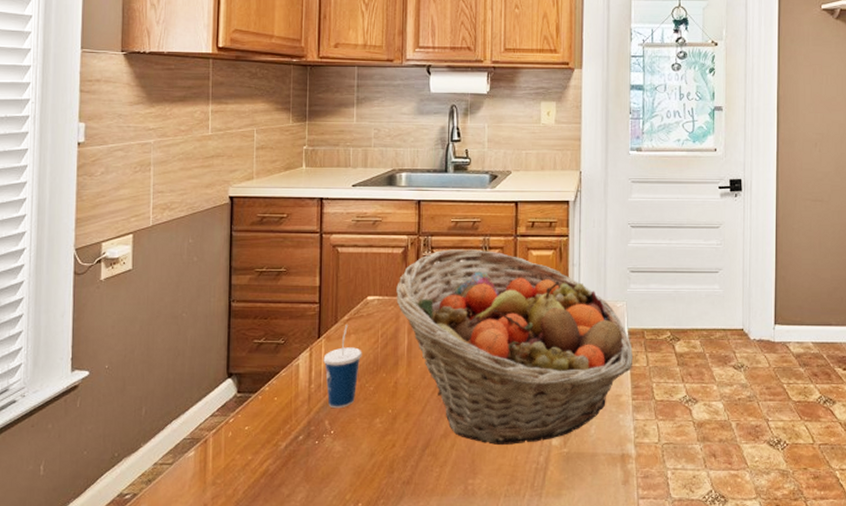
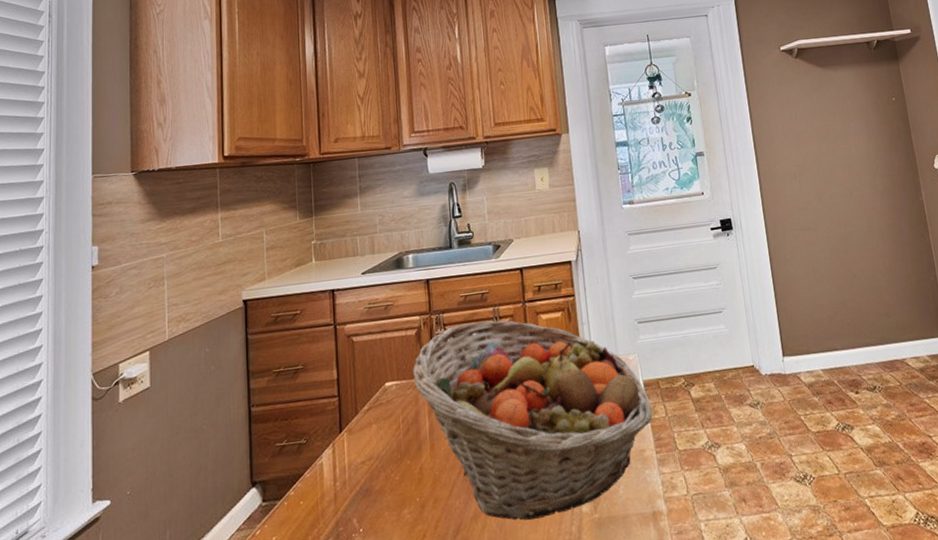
cup: present [323,325,362,409] -> none [346,415,385,505]

